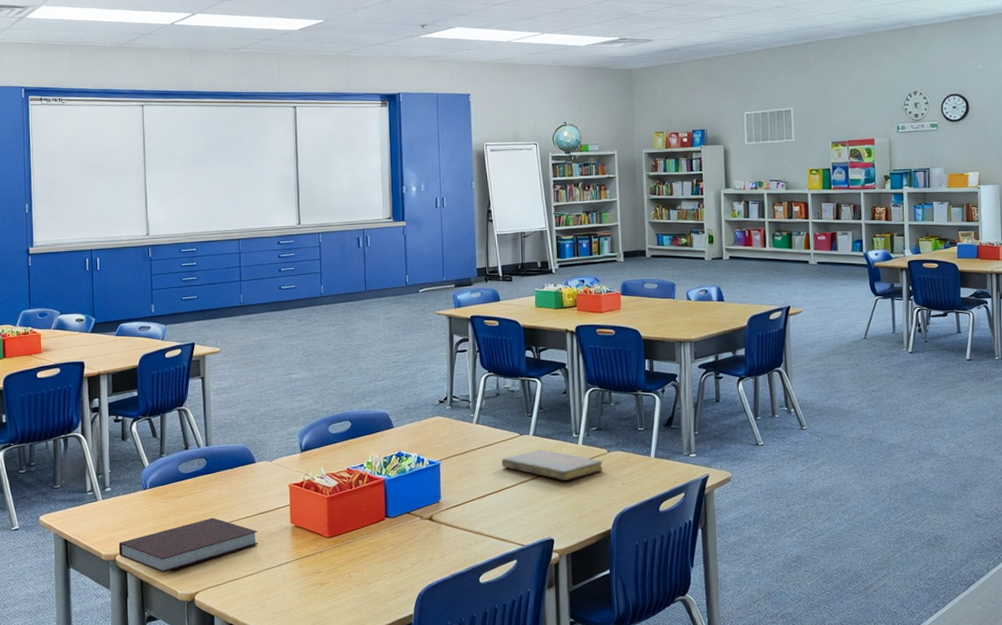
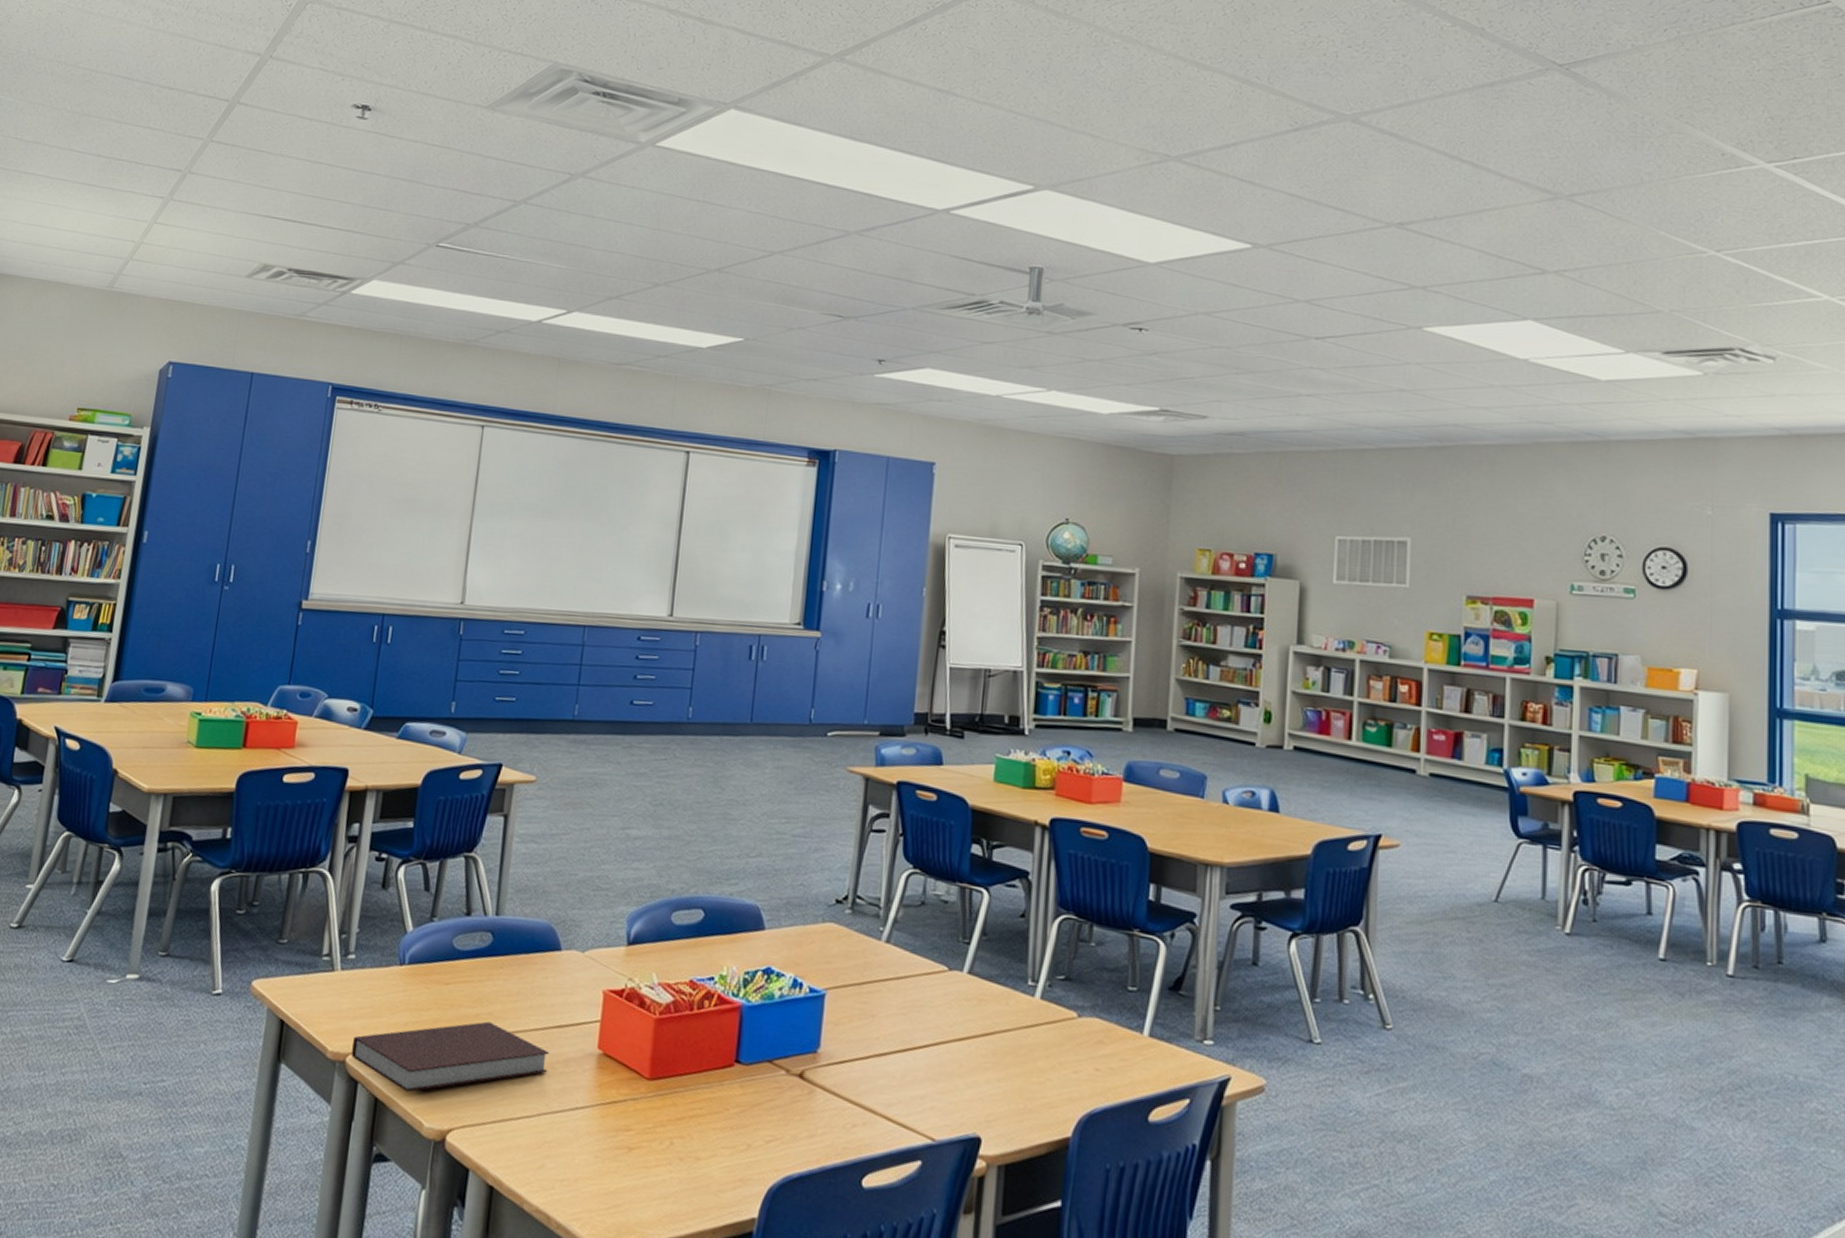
notebook: present [502,449,604,480] -> none [916,995,1070,1051]

